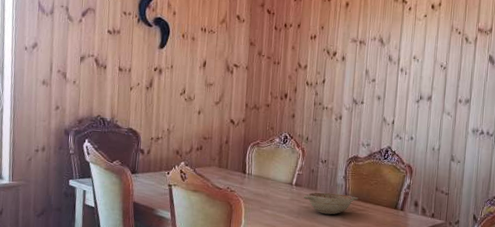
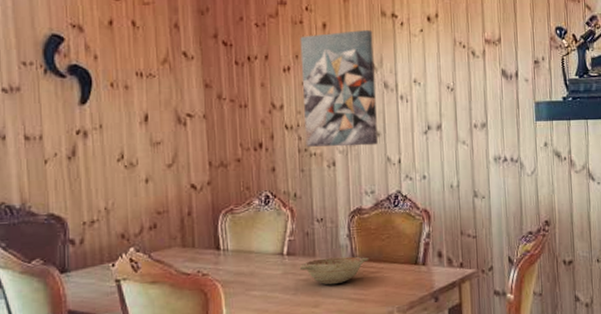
wall art: none [320,11,385,107] -> present [300,30,378,147]

